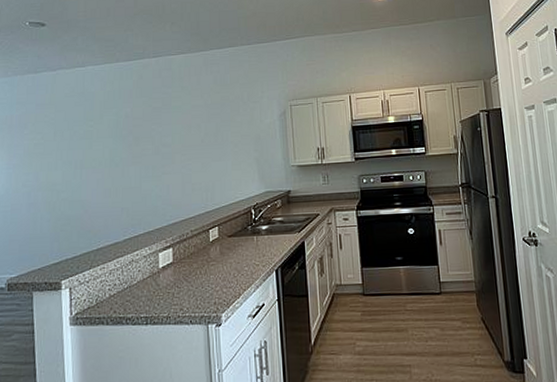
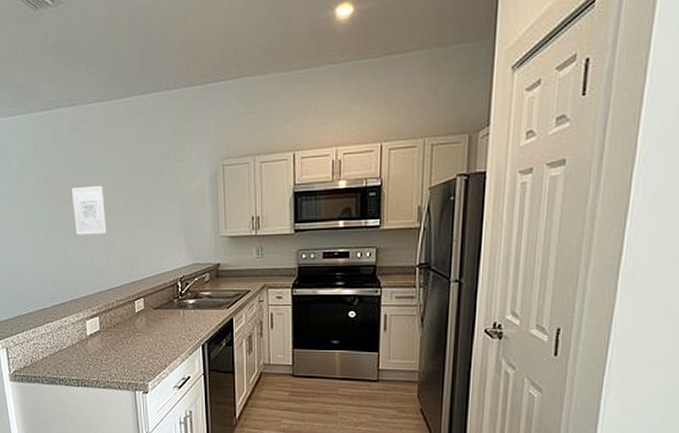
wall art: none [151,123,184,169] -> present [71,185,107,235]

